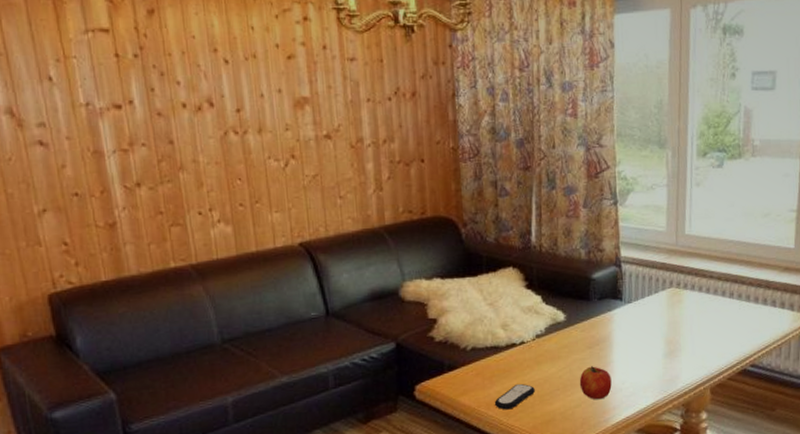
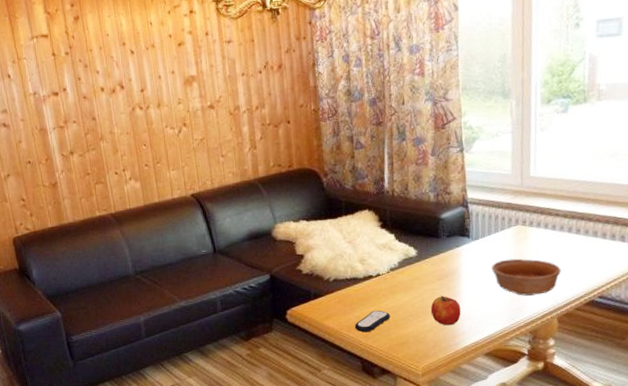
bowl: none [644,324,715,365] -> present [491,258,561,296]

